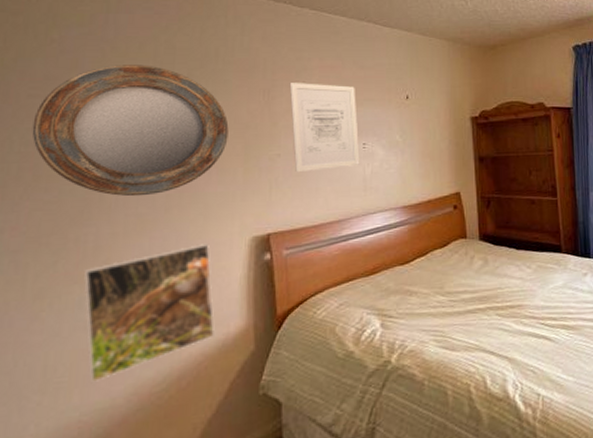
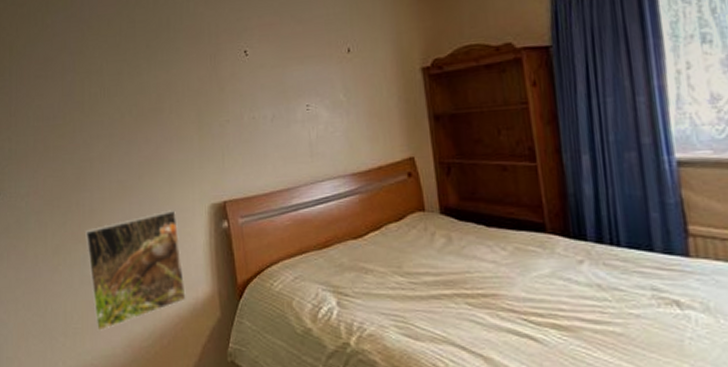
home mirror: present [32,65,229,197] -> none [40,40,184,165]
wall art: present [289,83,360,173] -> none [232,43,305,139]

